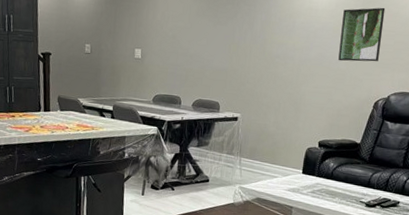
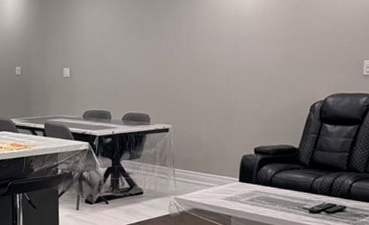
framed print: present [338,7,386,62] -> none [269,10,316,67]

